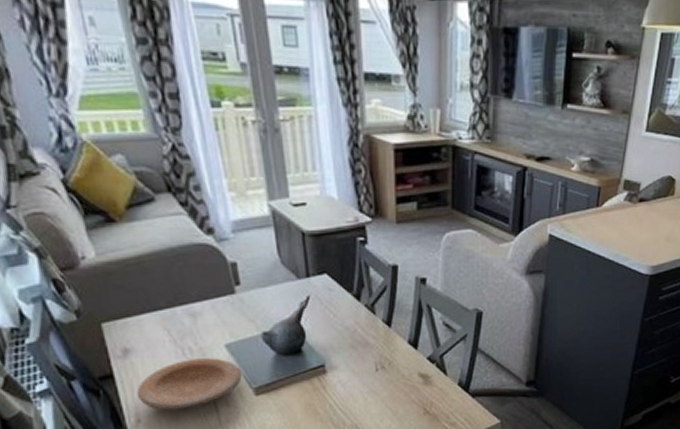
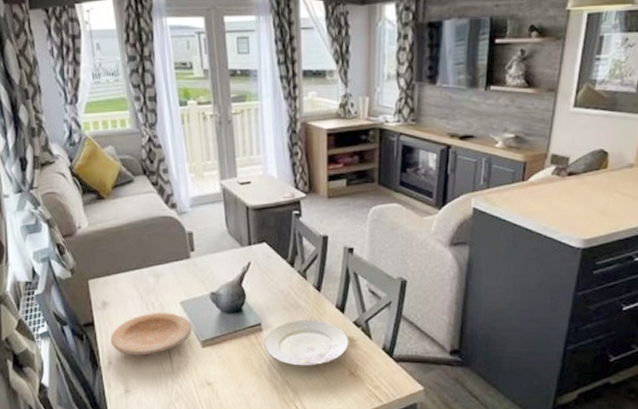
plate: none [328,357,424,409] -> present [263,319,350,366]

